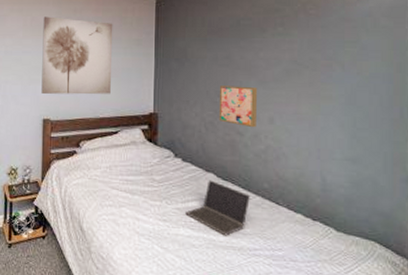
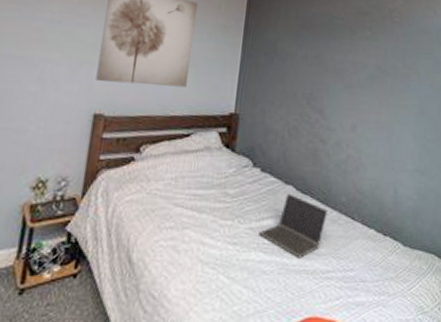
wall art: present [218,85,258,128] -> none [303,87,344,136]

